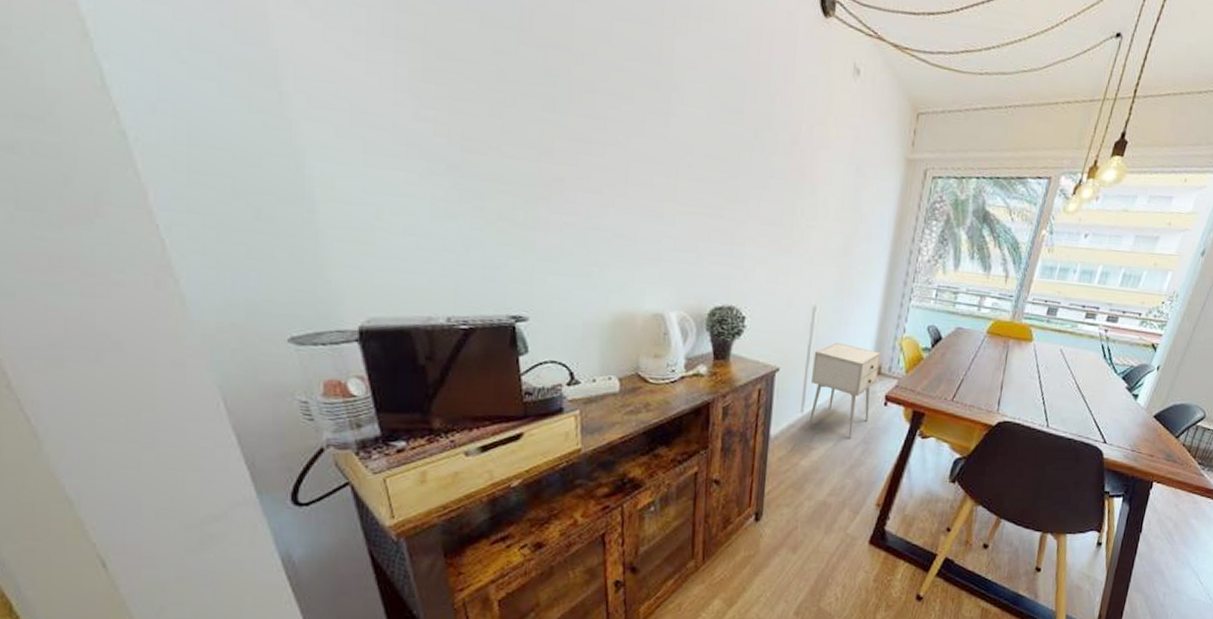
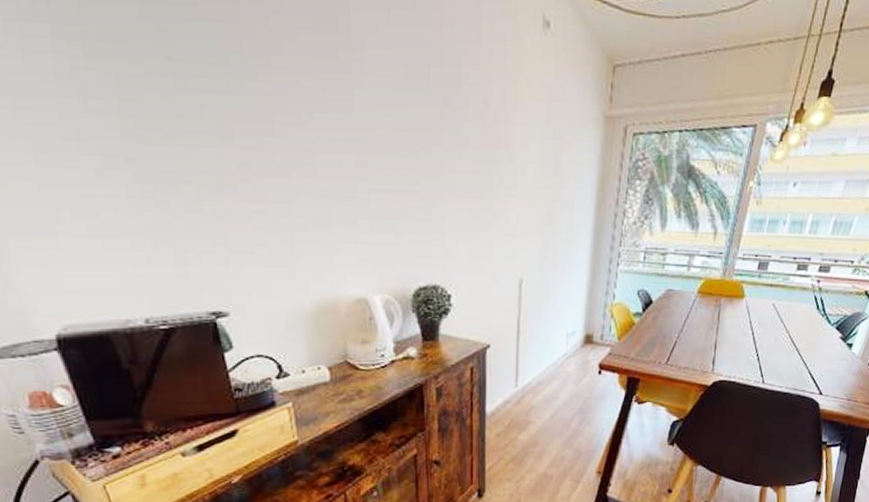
nightstand: present [809,342,882,438] -> none [524,314,592,409]

